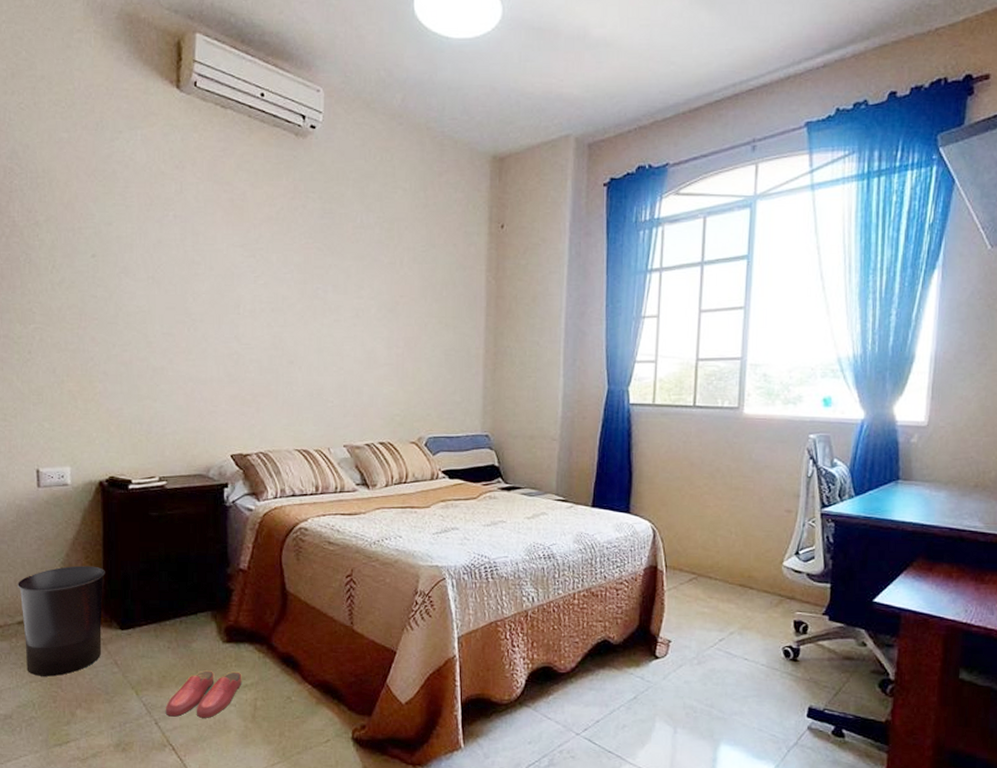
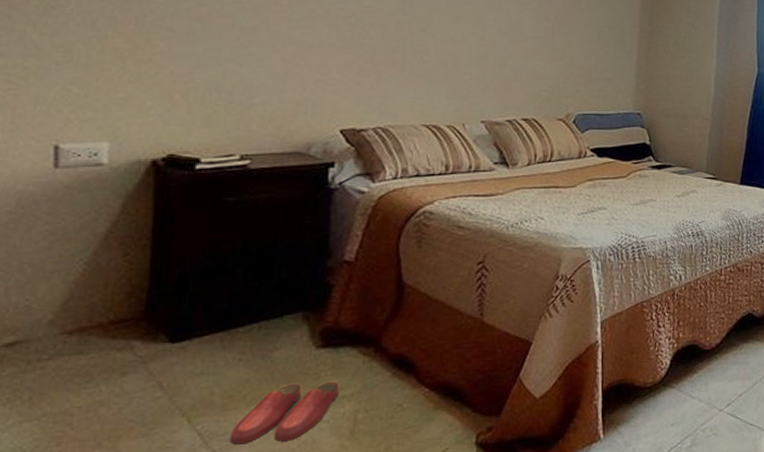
waste bin: present [18,565,105,677] -> none [10,265,153,413]

